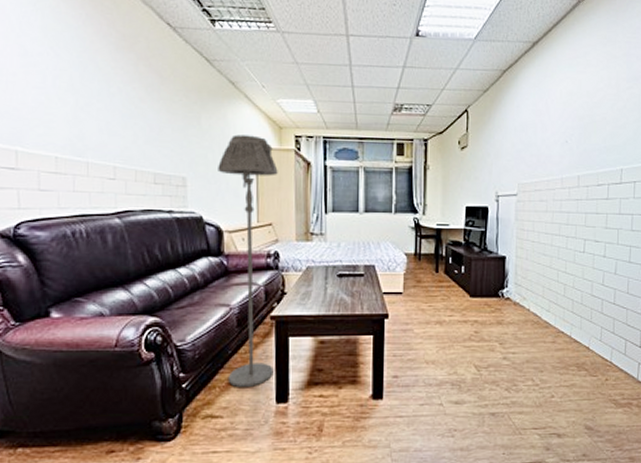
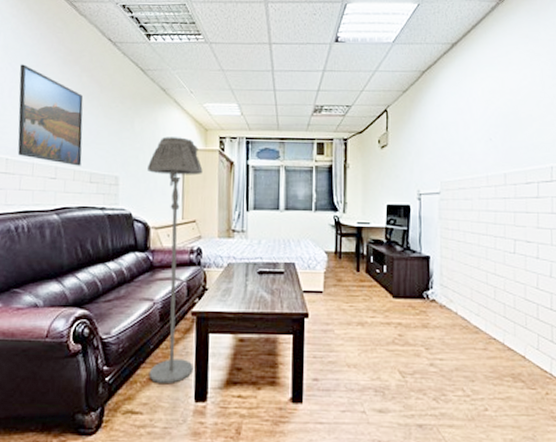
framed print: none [63,49,144,166] -> present [17,64,84,166]

